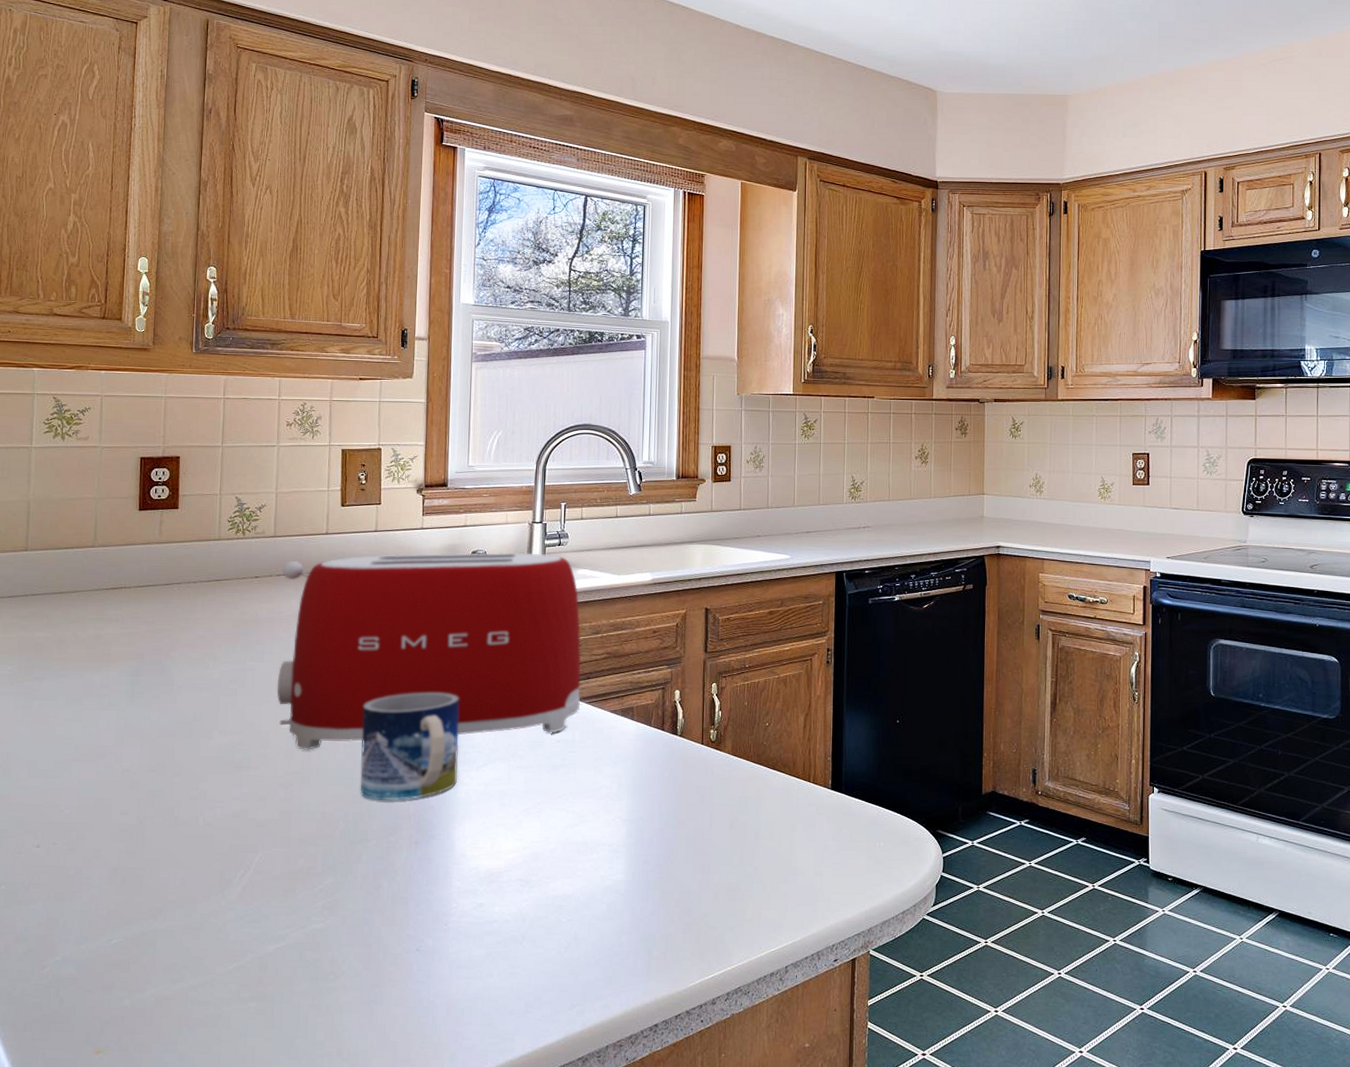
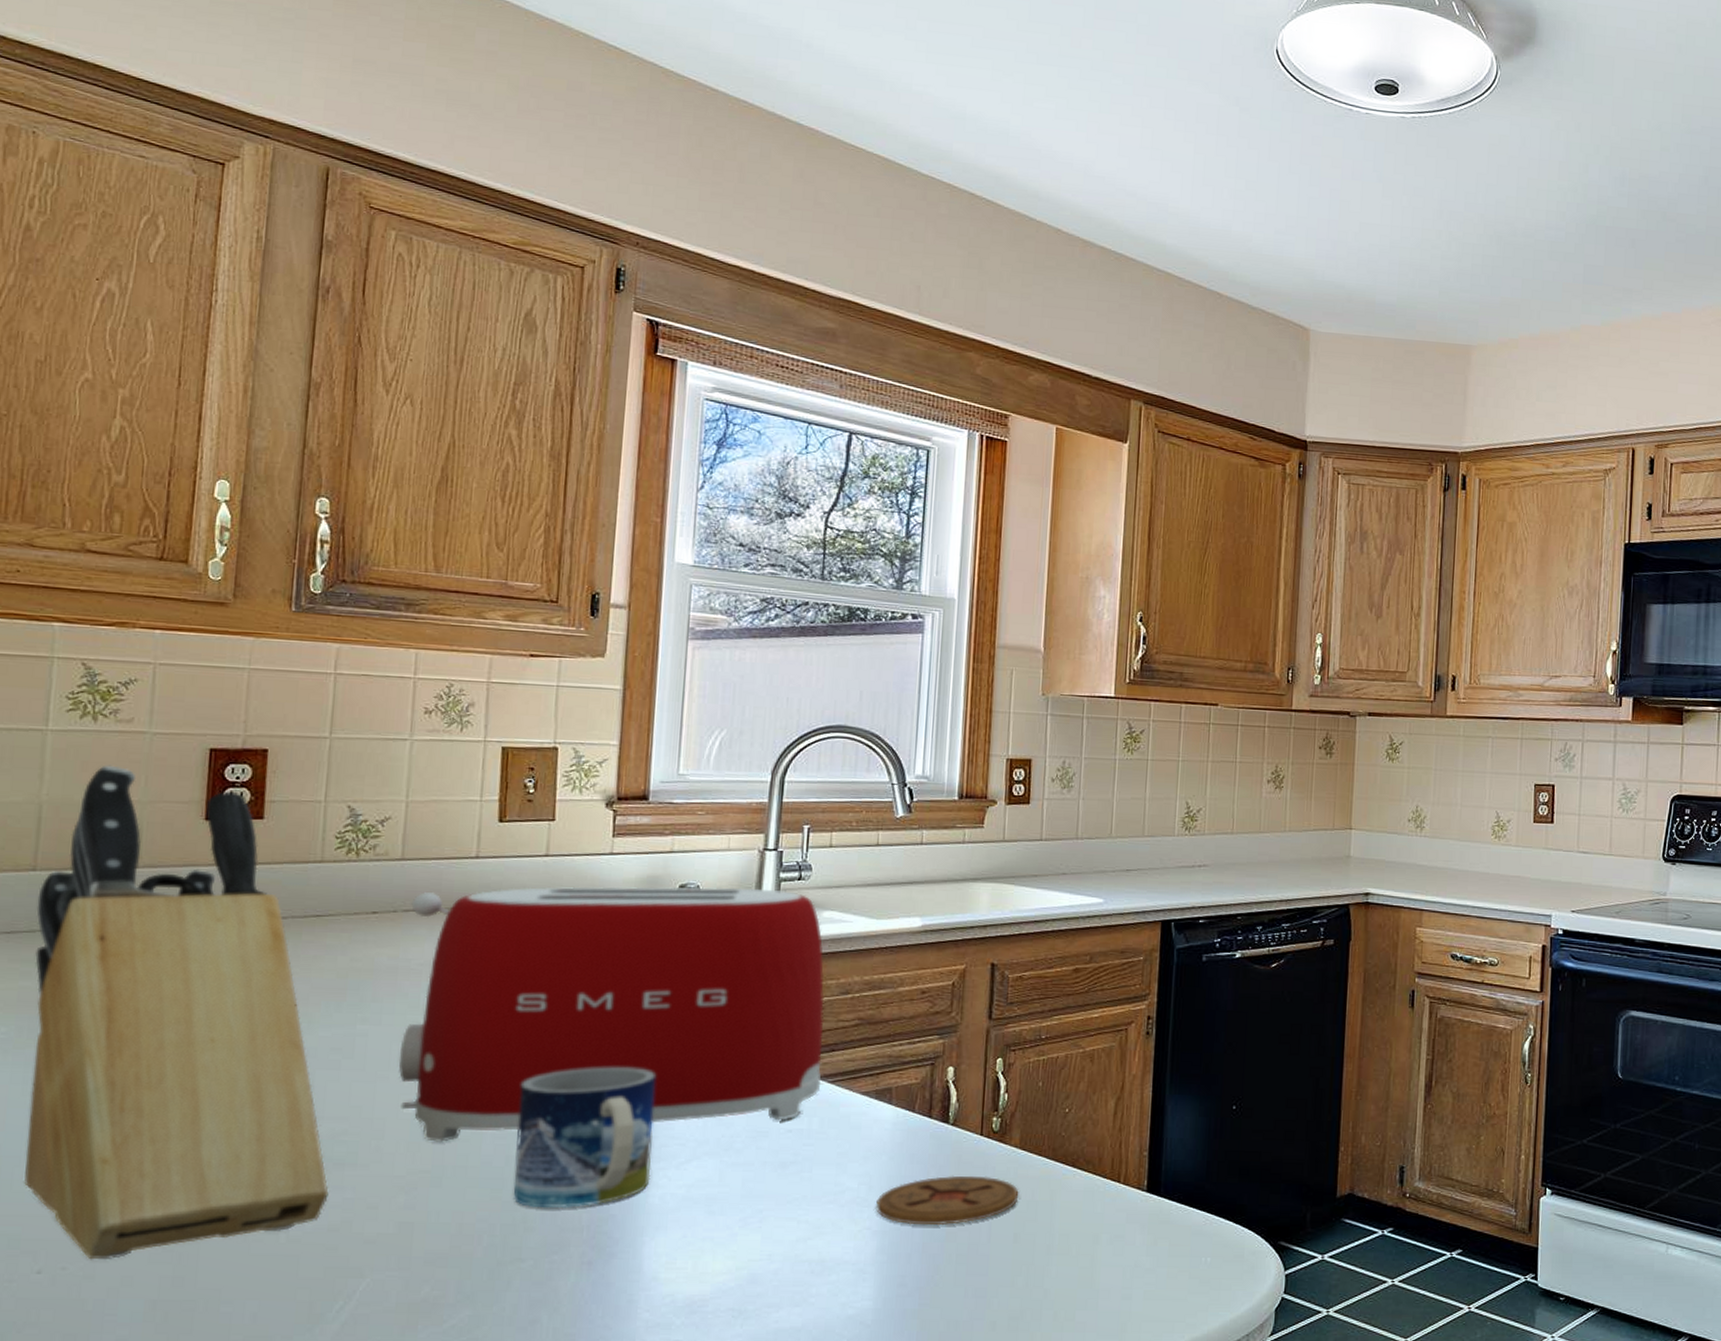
knife block: none [25,472,231,838] -> present [23,765,329,1260]
coaster: none [625,776,733,816] -> present [876,1175,1019,1226]

